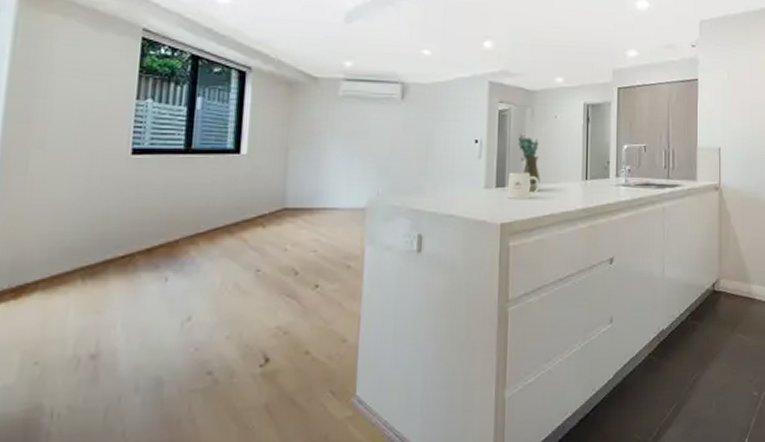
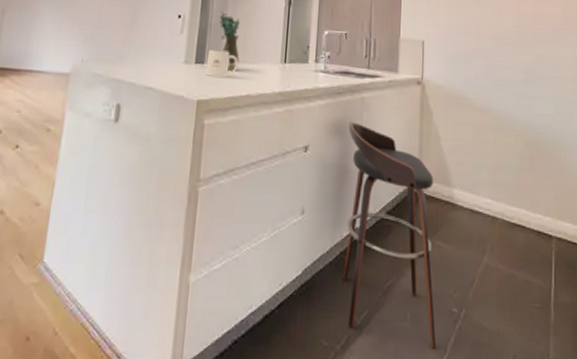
bar stool: none [651,231,740,429] -> present [343,122,437,348]

